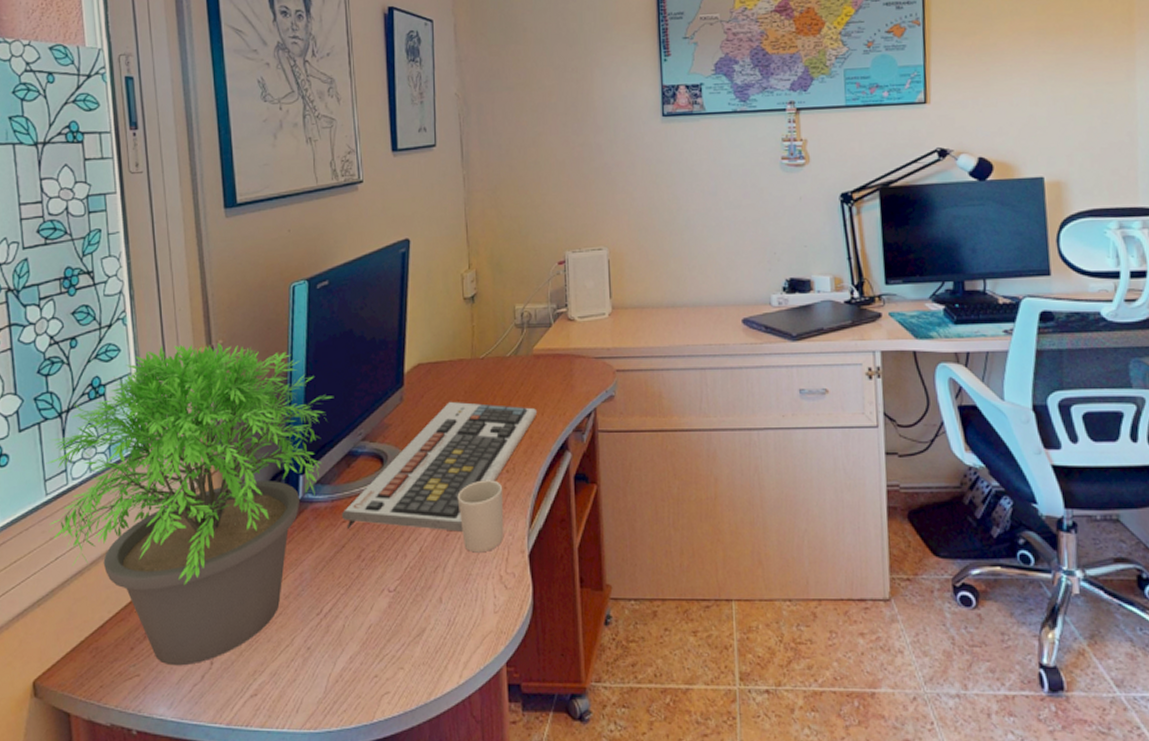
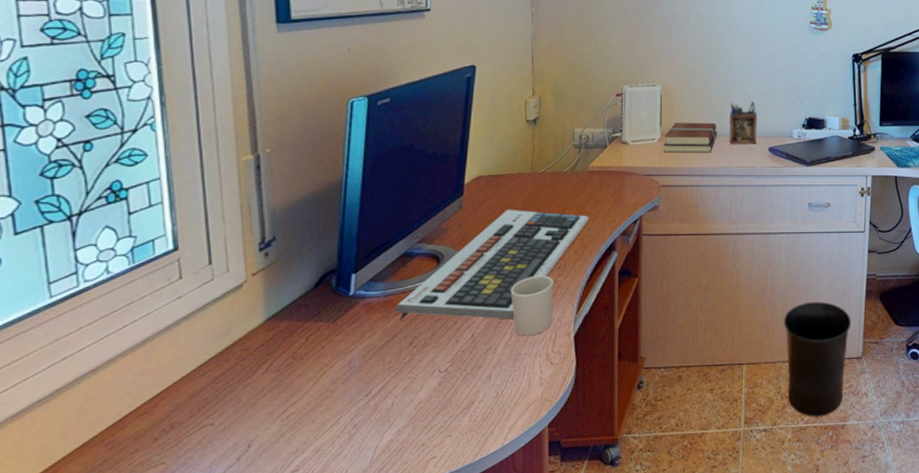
potted plant: present [46,343,333,666] -> none [50,151,390,451]
books: none [615,290,678,330] -> present [663,122,717,153]
desk organizer: none [691,262,727,316] -> present [729,102,757,144]
waste bin: none [780,520,871,677] -> present [784,301,851,416]

